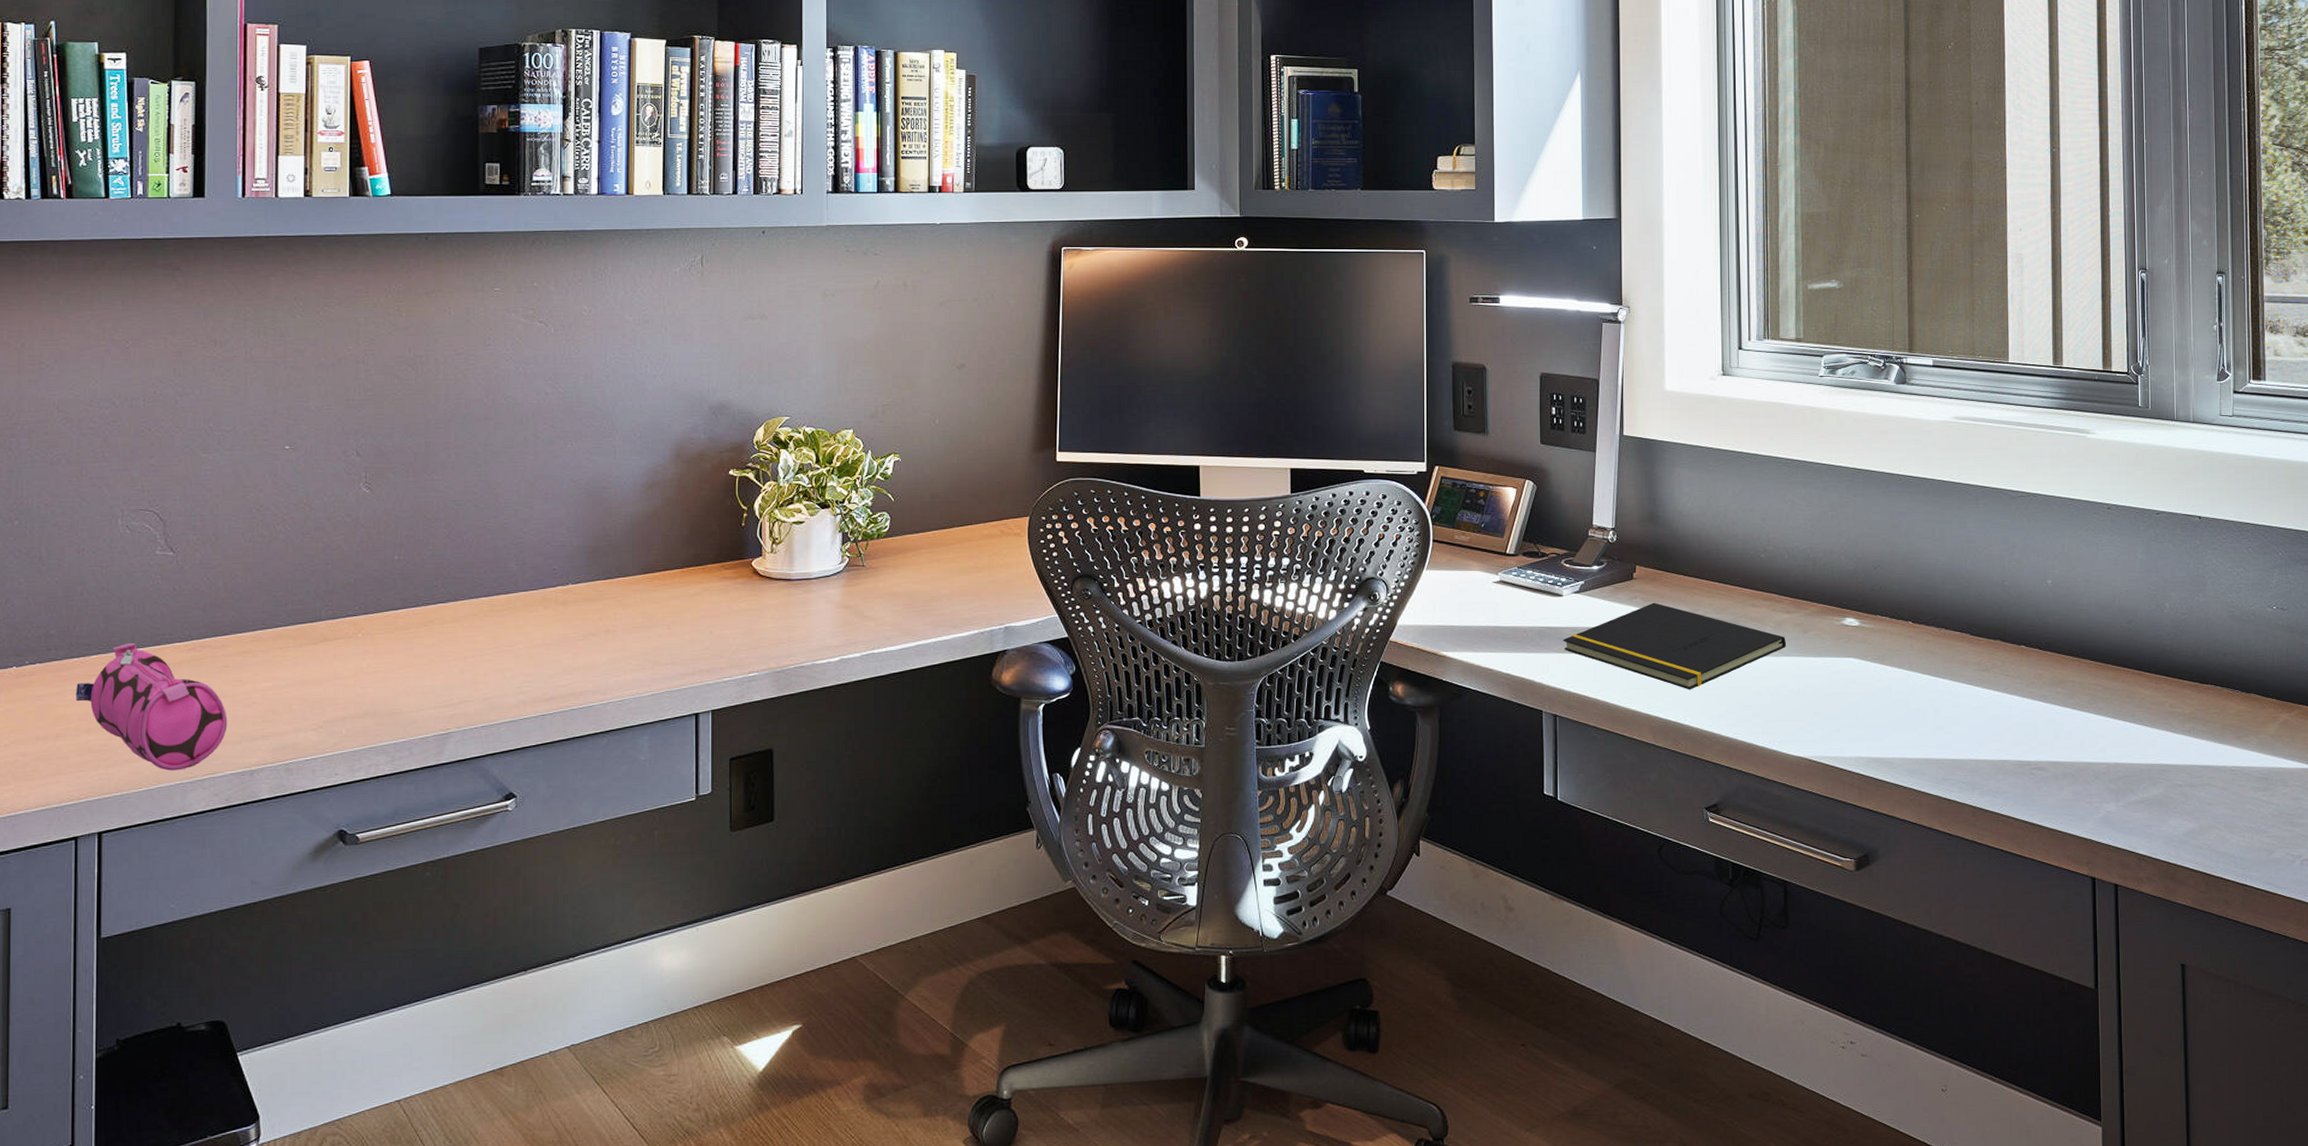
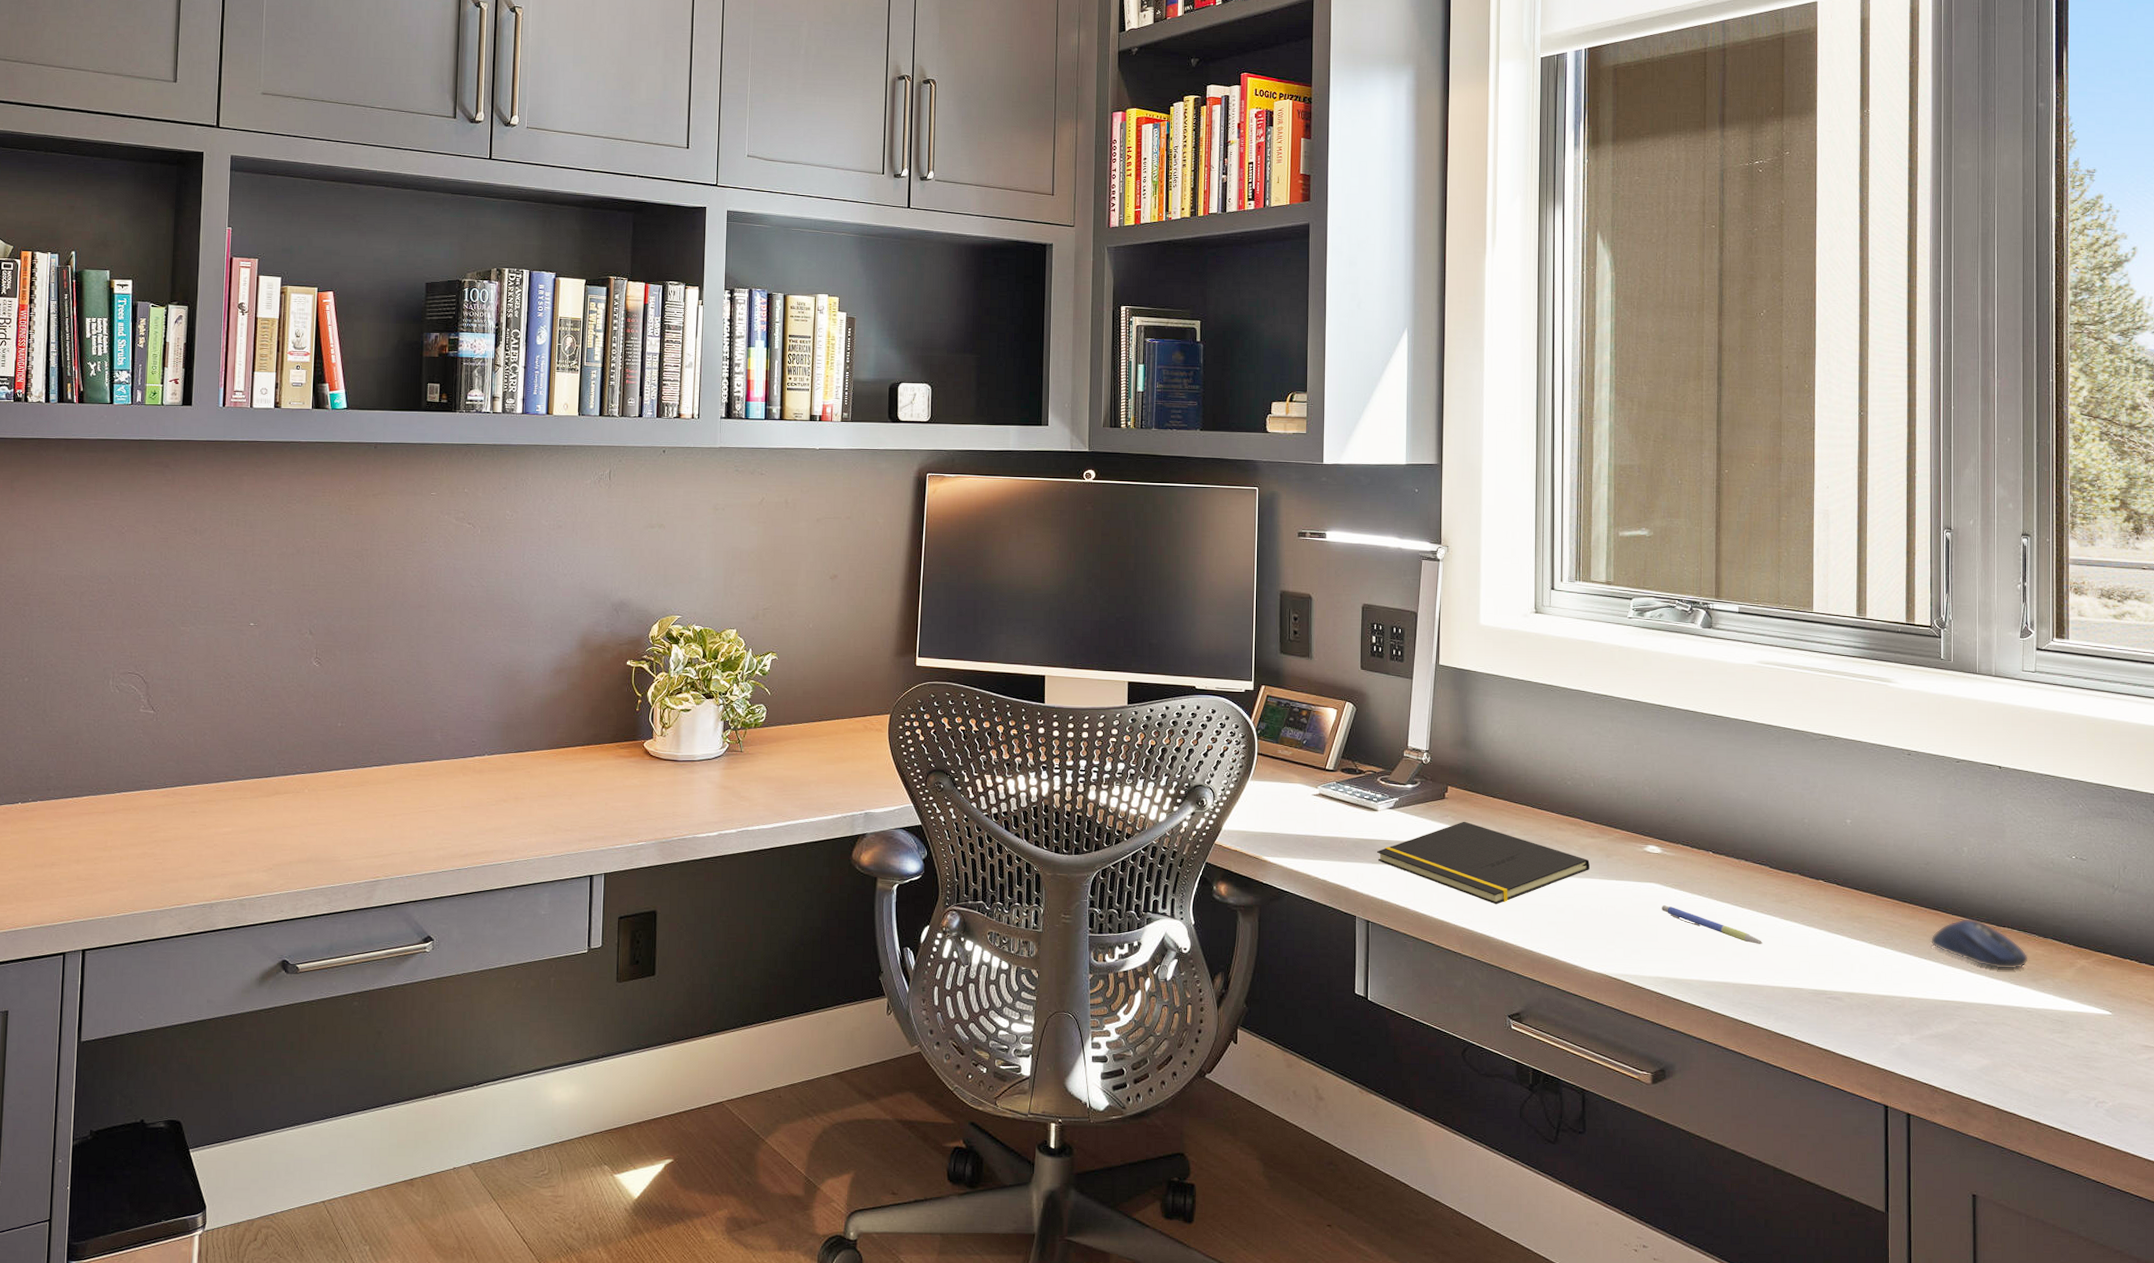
pencil case: present [76,642,228,771] -> none [69,787,193,900]
pen: none [1861,681,1966,716] -> present [1662,905,1763,944]
computer mouse: none [2134,676,2232,729] -> present [1931,918,2028,970]

